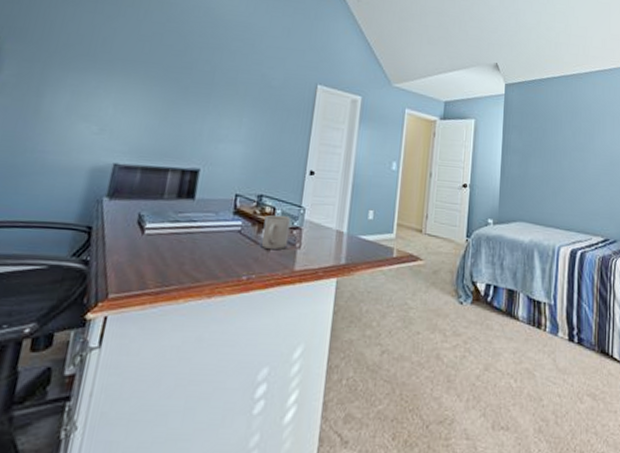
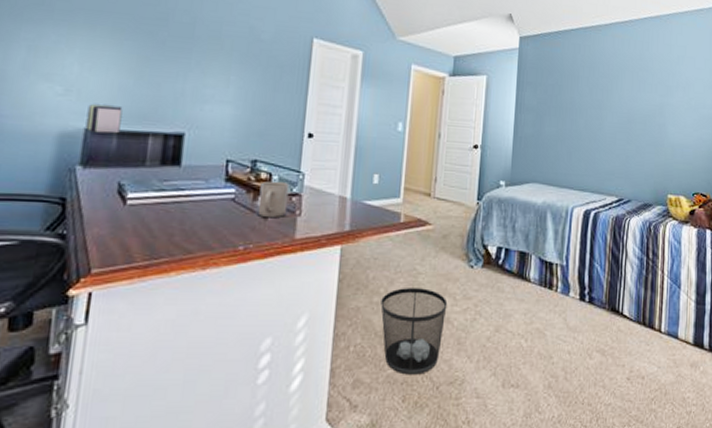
books: none [114,142,148,169] -> present [85,104,123,134]
waste bin: none [373,322,438,412] -> present [380,288,448,375]

